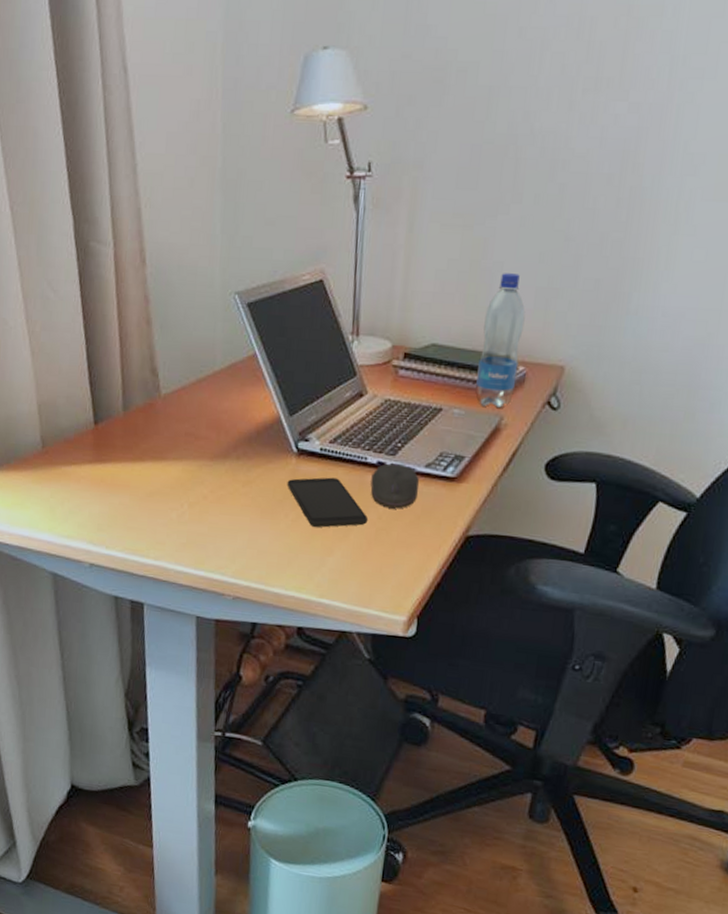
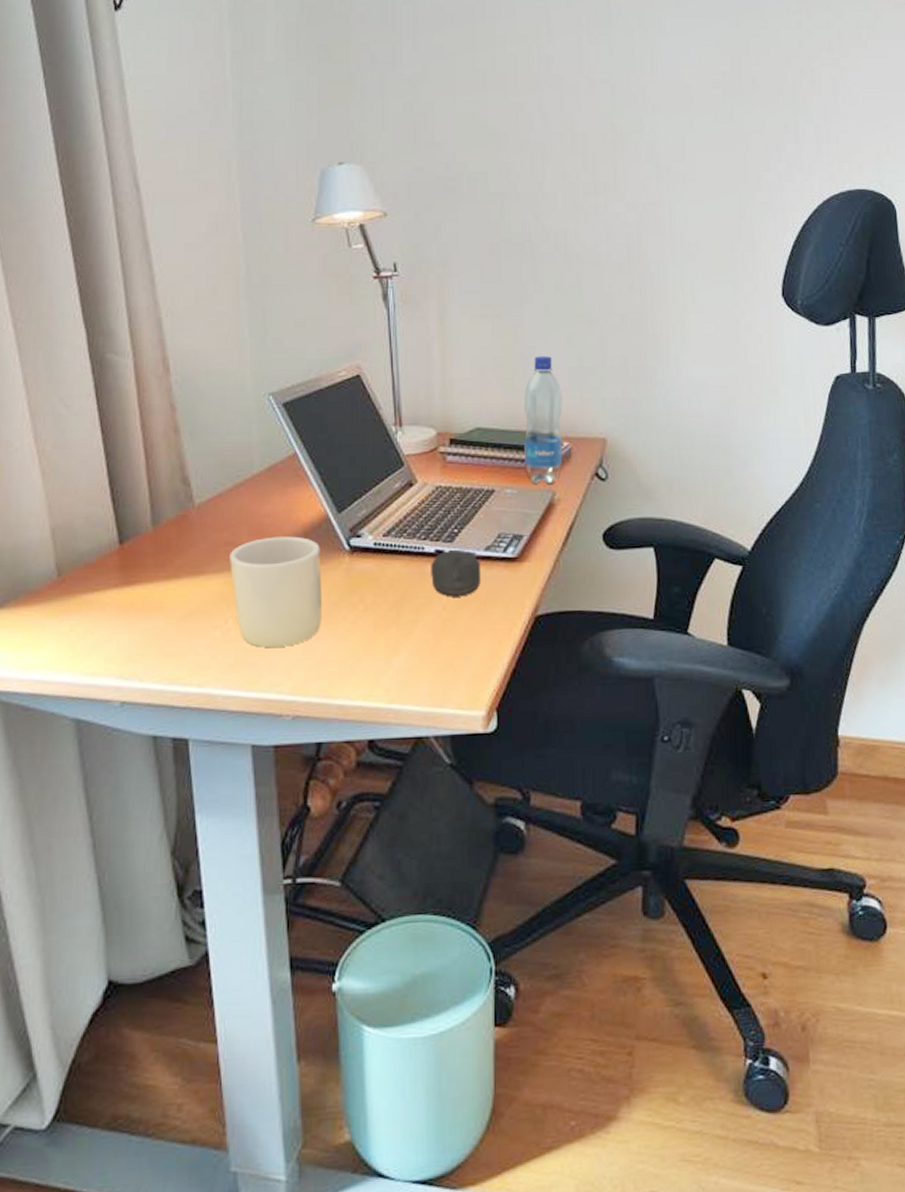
mug: none [188,432,271,535] -> present [230,536,322,647]
mobile phone: present [287,477,369,528] -> none [342,572,433,627]

